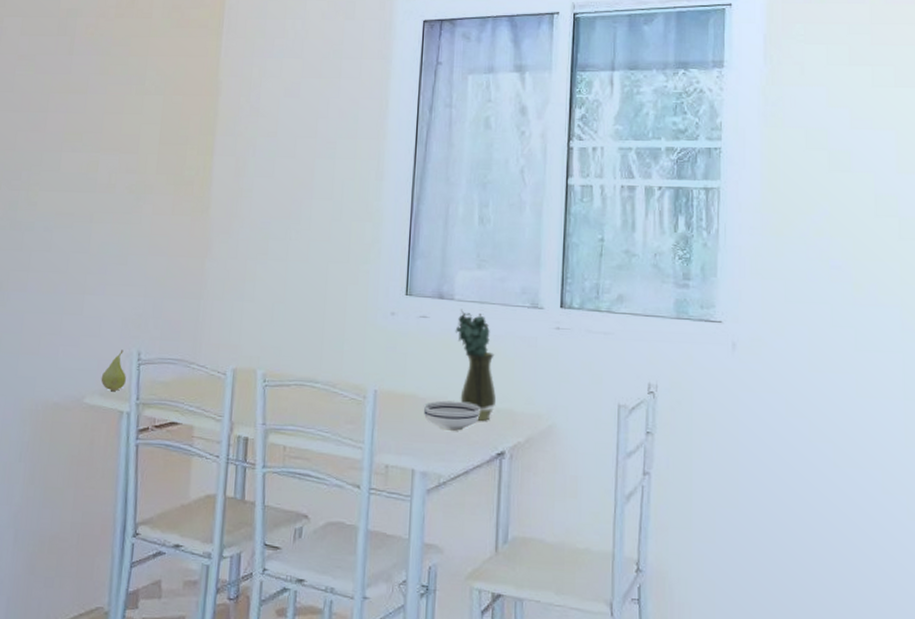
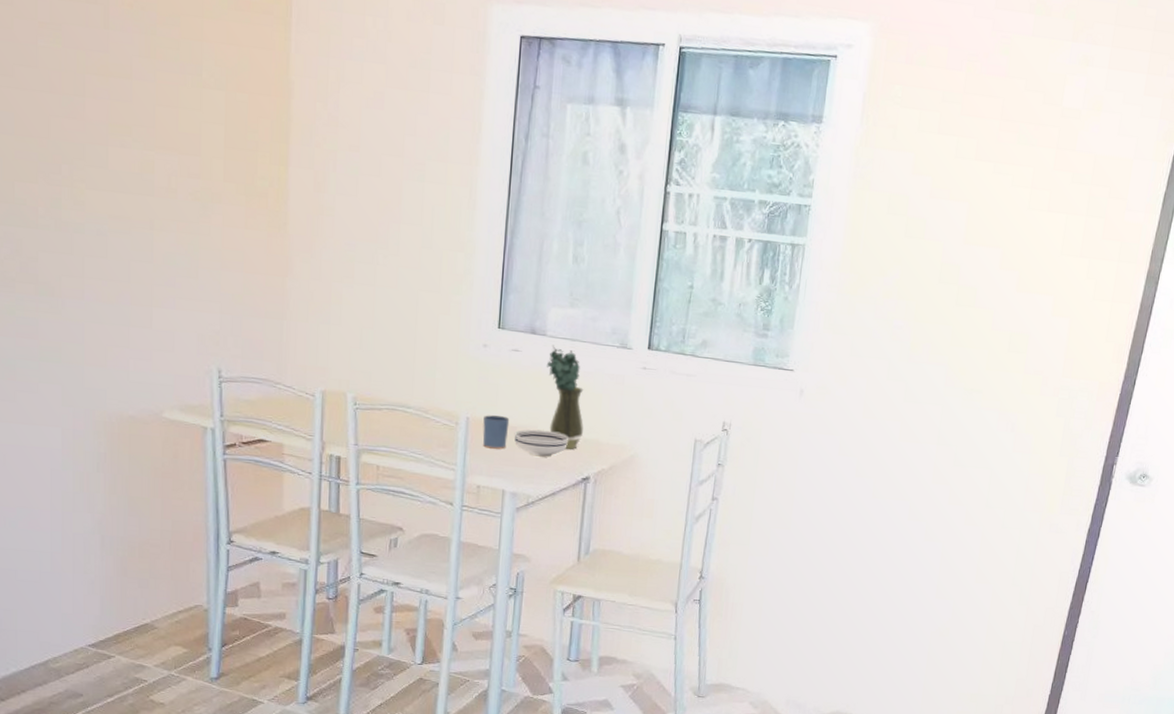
fruit: present [101,349,126,391] -> none [179,366,207,407]
mug: none [391,387,419,424] -> present [482,415,510,449]

